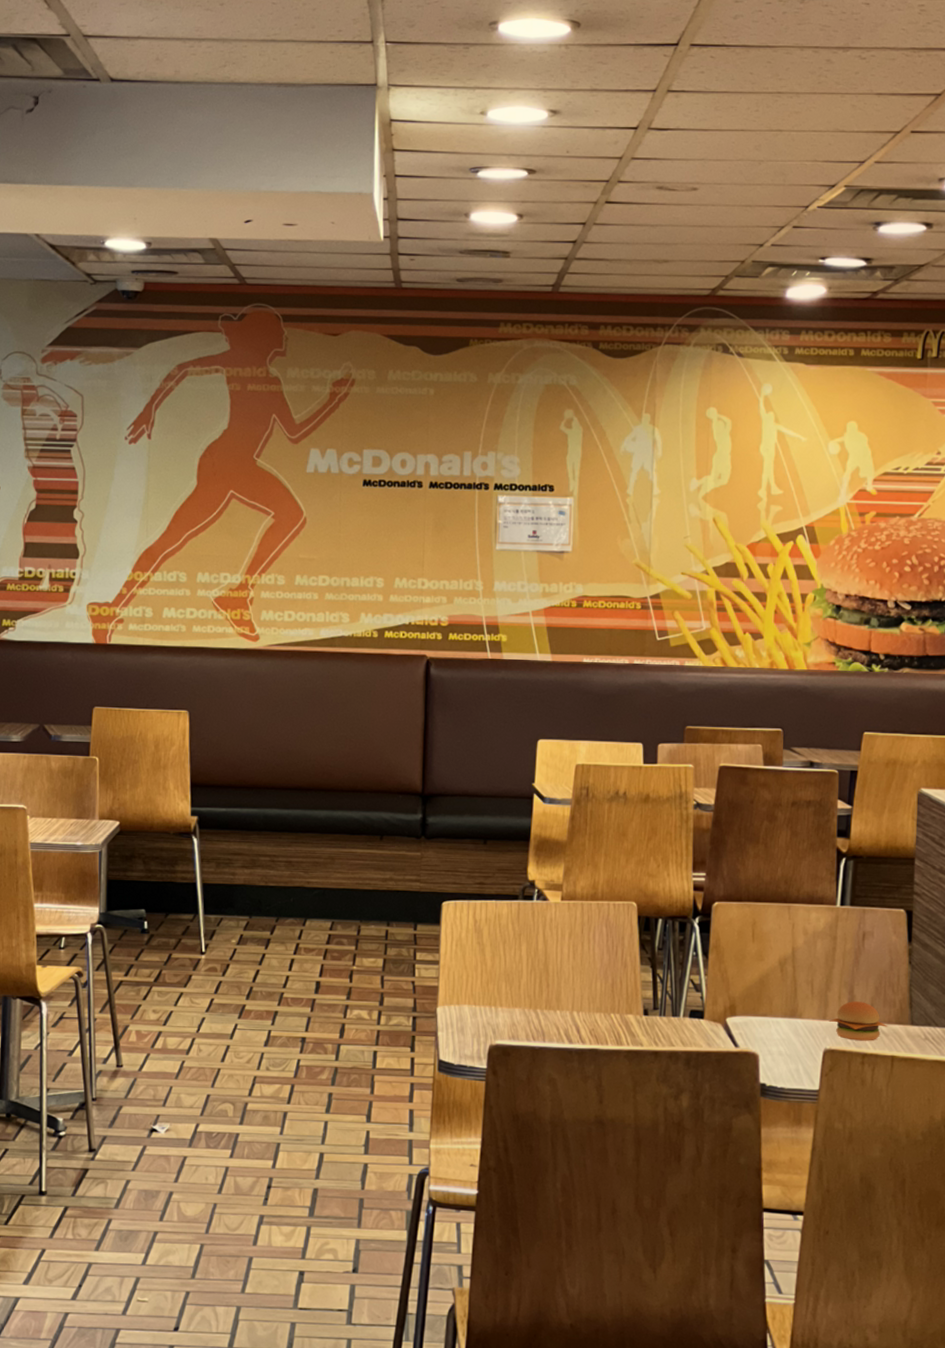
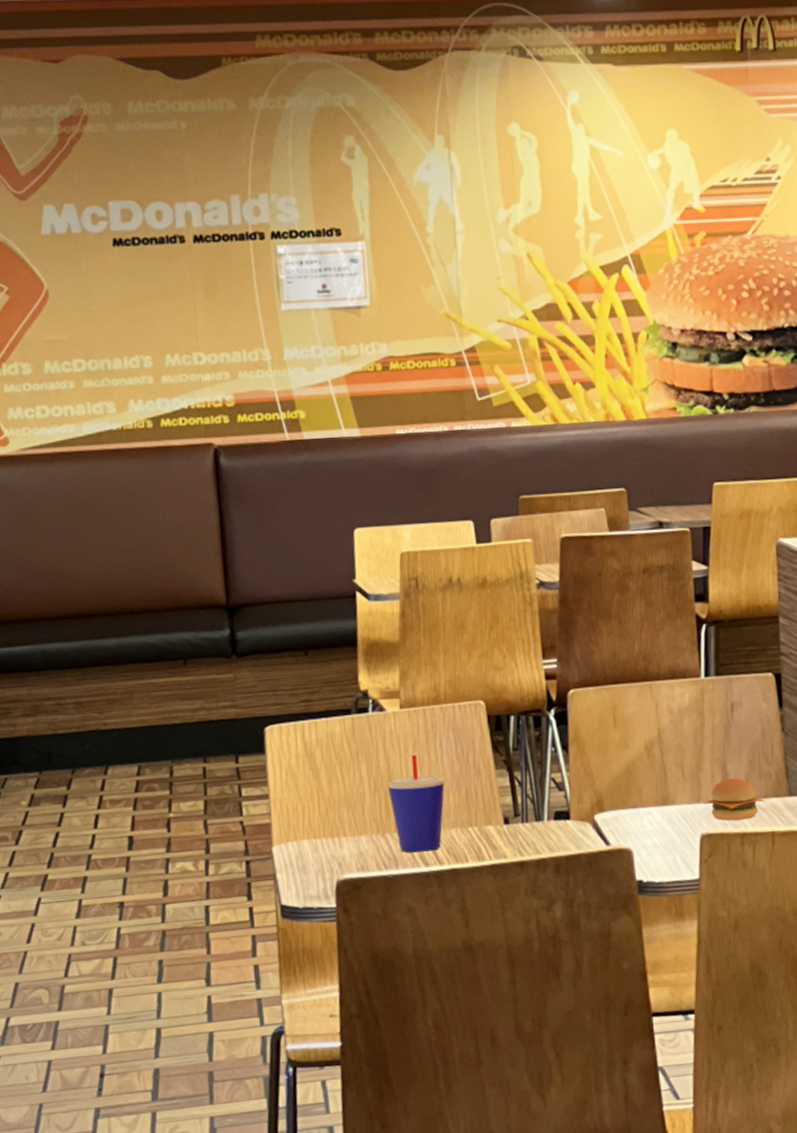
beverage cup: none [543,942,594,1030] -> present [388,754,445,853]

